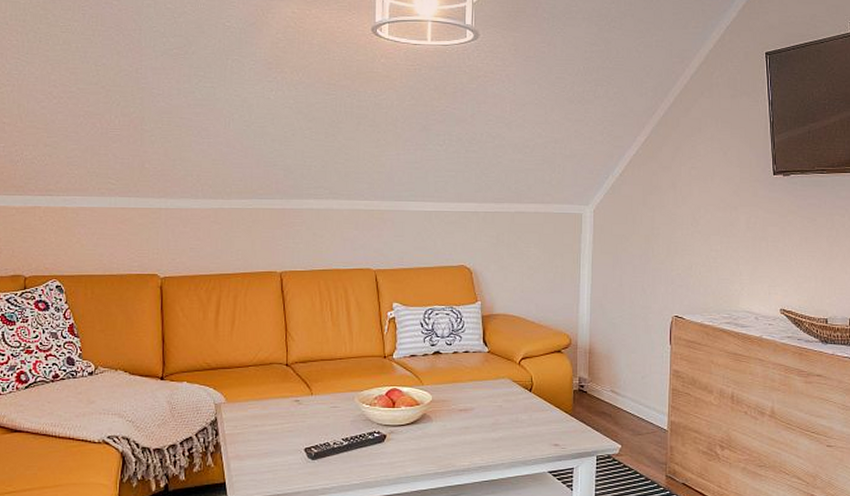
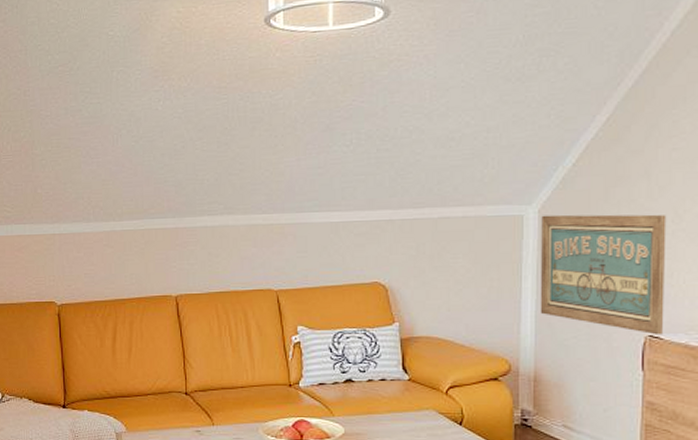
wall art: none [594,214,687,316] -> present [540,214,667,335]

